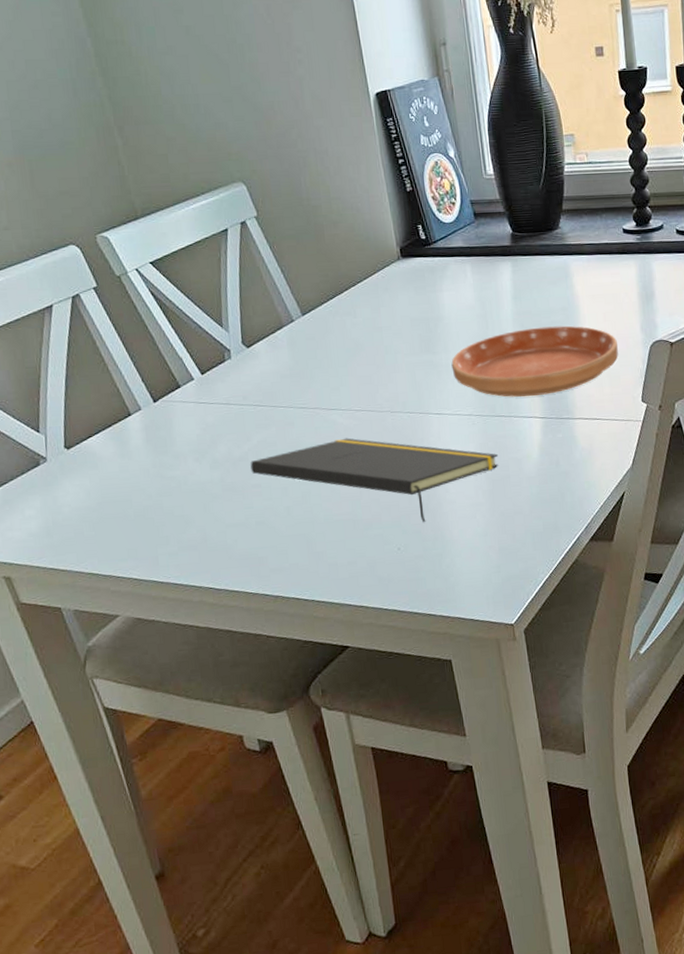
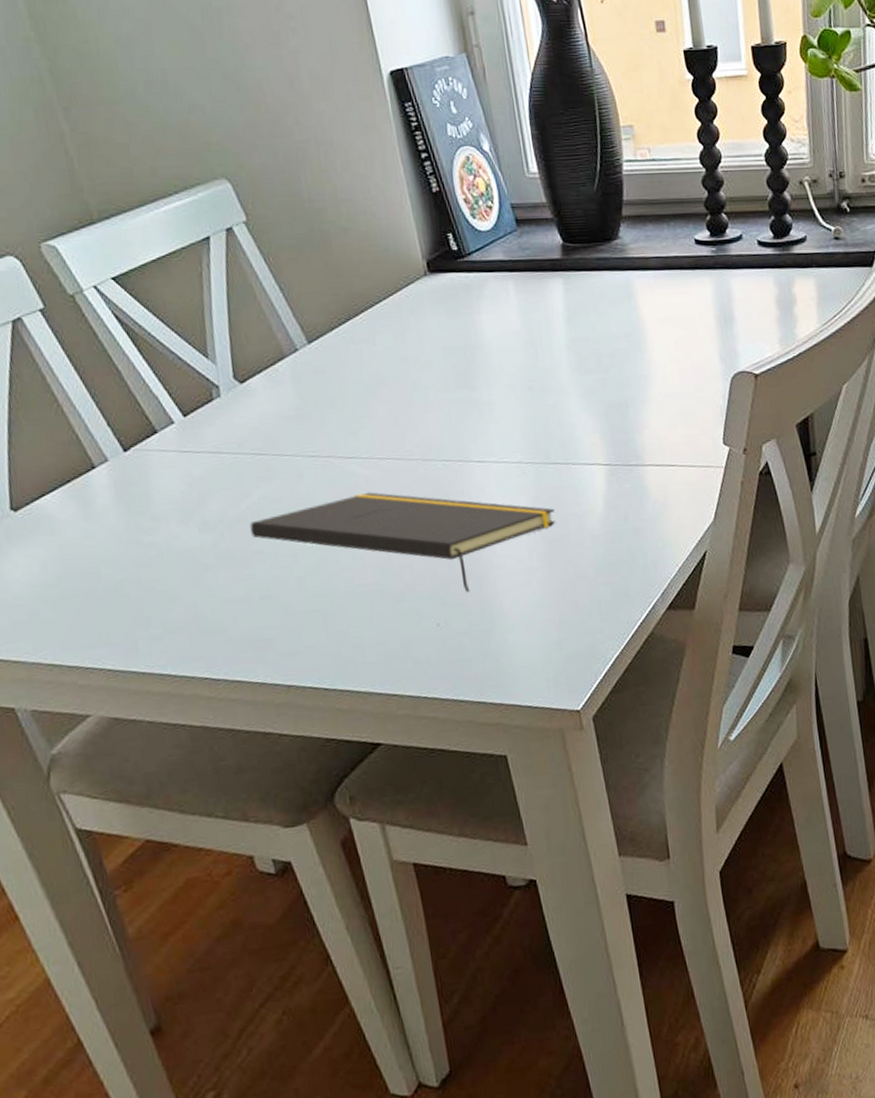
saucer: present [451,325,618,397] -> none [494,354,694,441]

